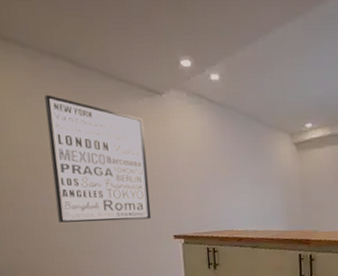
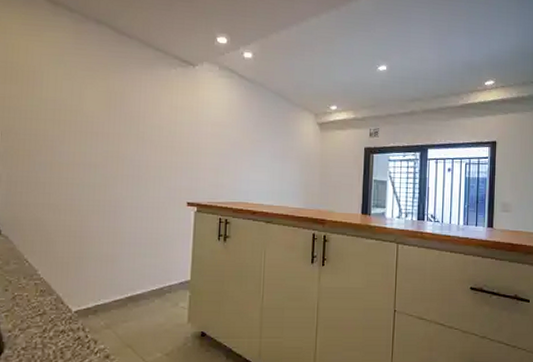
wall art: present [45,94,152,223] -> none [73,56,174,184]

